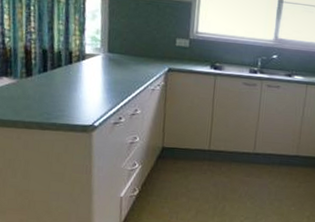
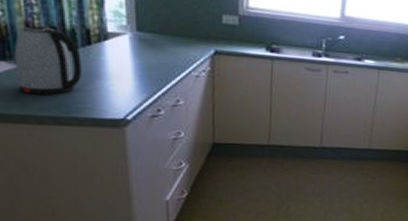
kettle: none [13,48,64,105] -> present [15,25,81,96]

